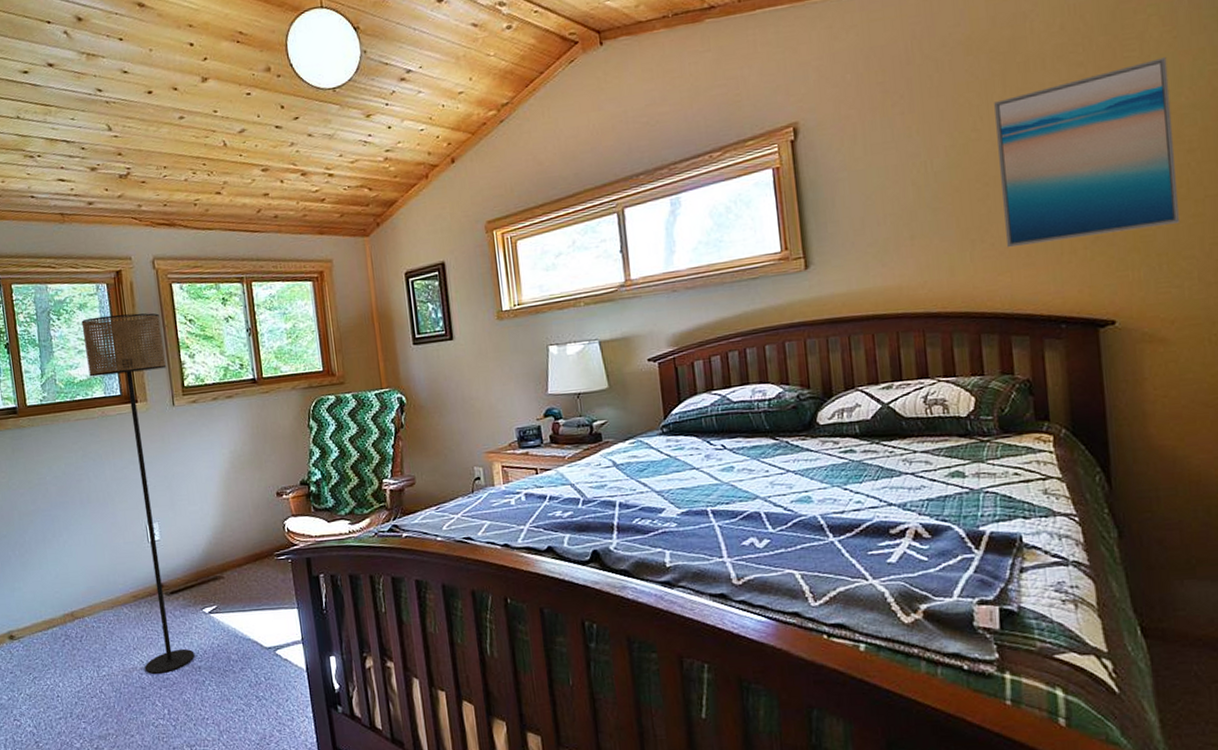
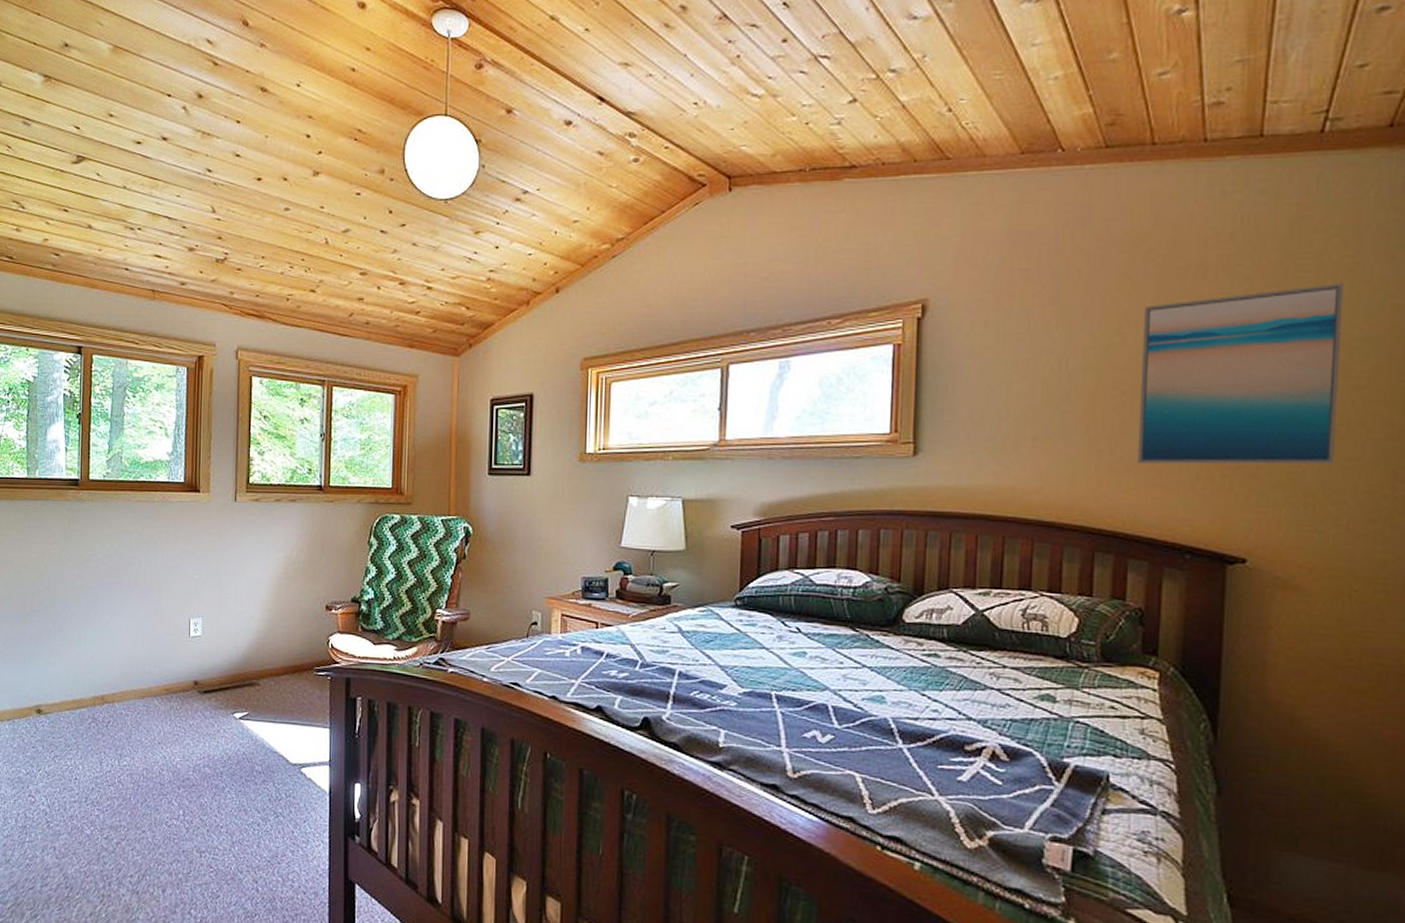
floor lamp: present [81,313,195,674] -> none [156,399,235,773]

